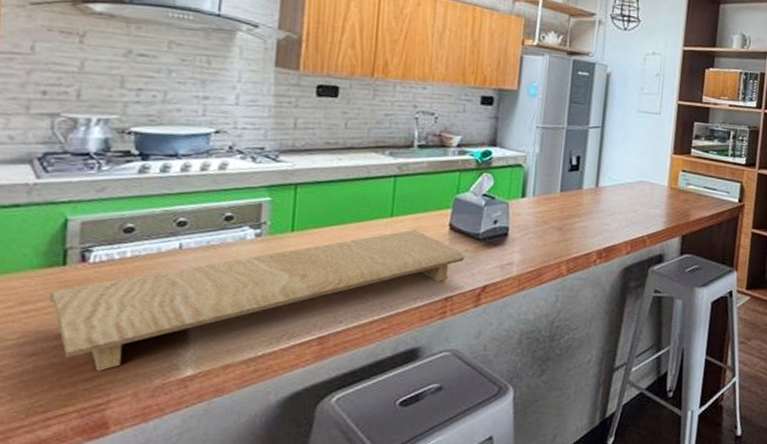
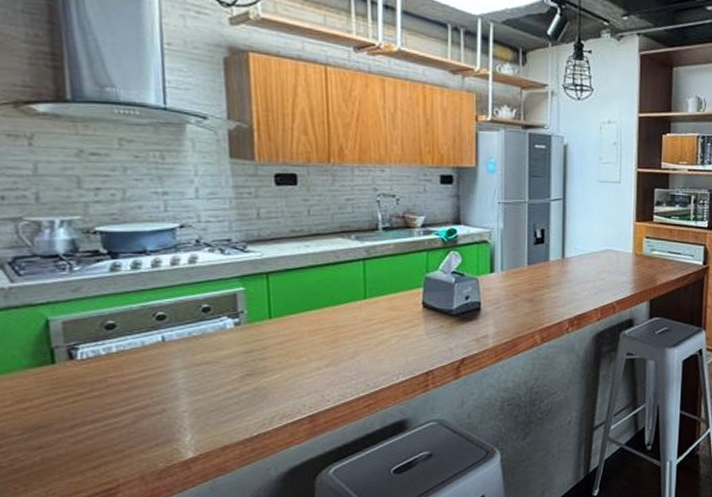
cutting board: present [48,230,465,371] -> none [43,310,441,459]

